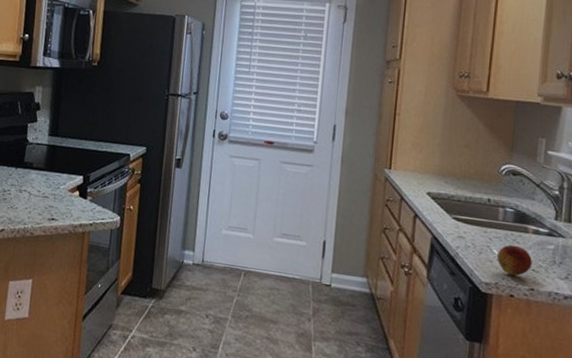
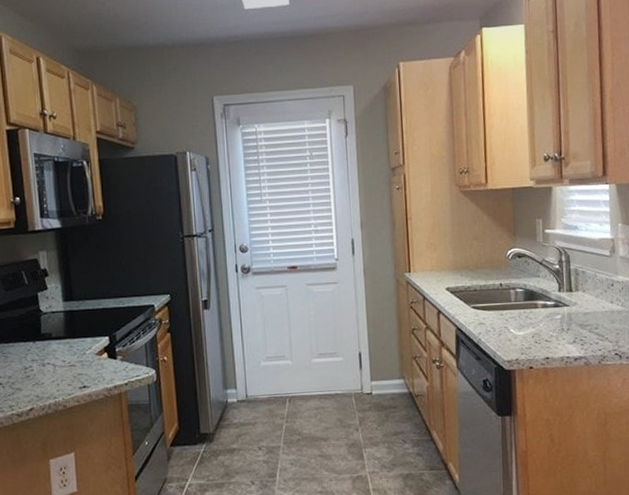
fruit: present [496,244,532,276] -> none [514,321,545,350]

